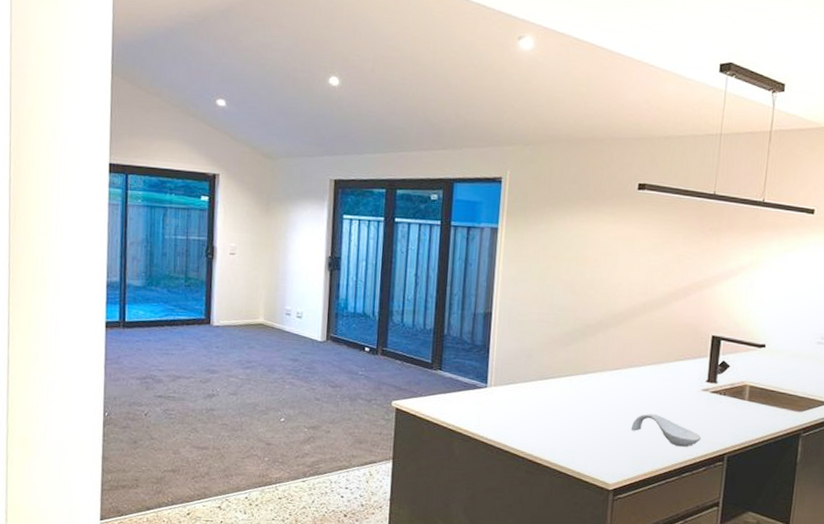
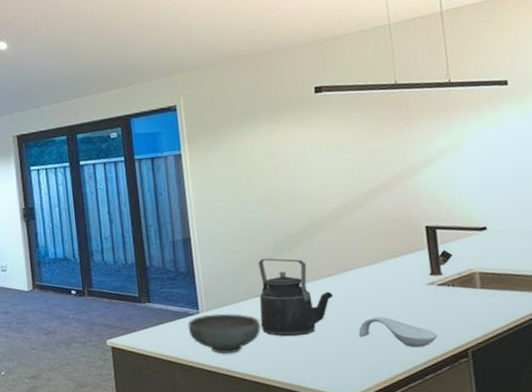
bowl: none [473,389,543,430] -> present [187,313,261,354]
kettle: none [543,343,616,422] -> present [258,258,334,337]

